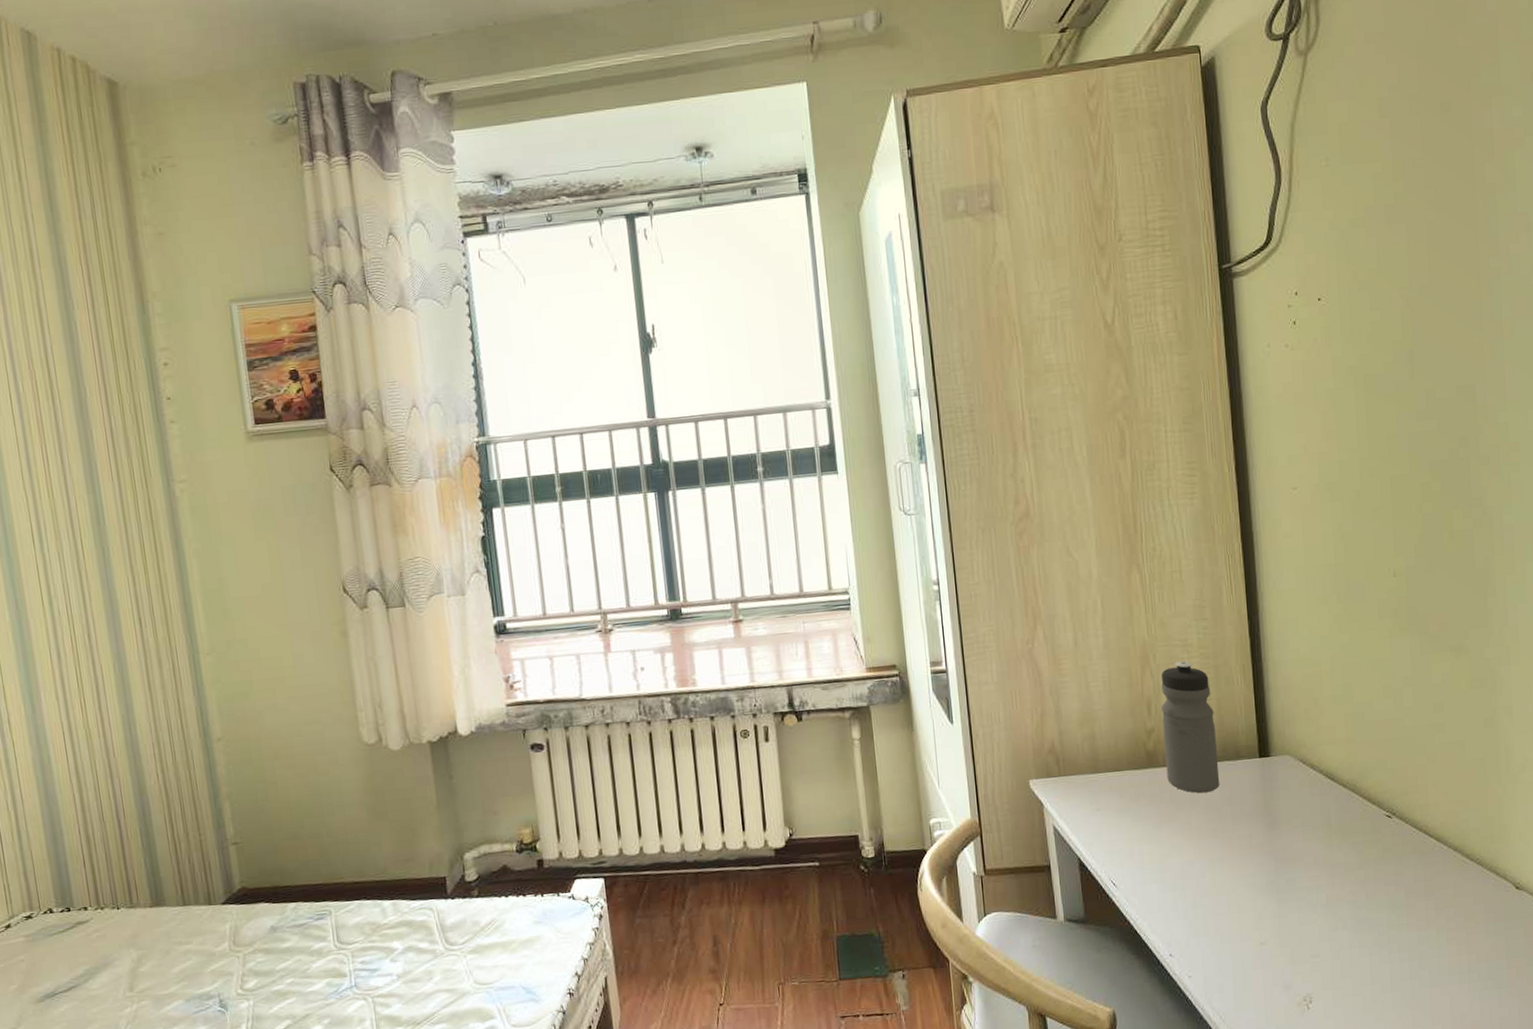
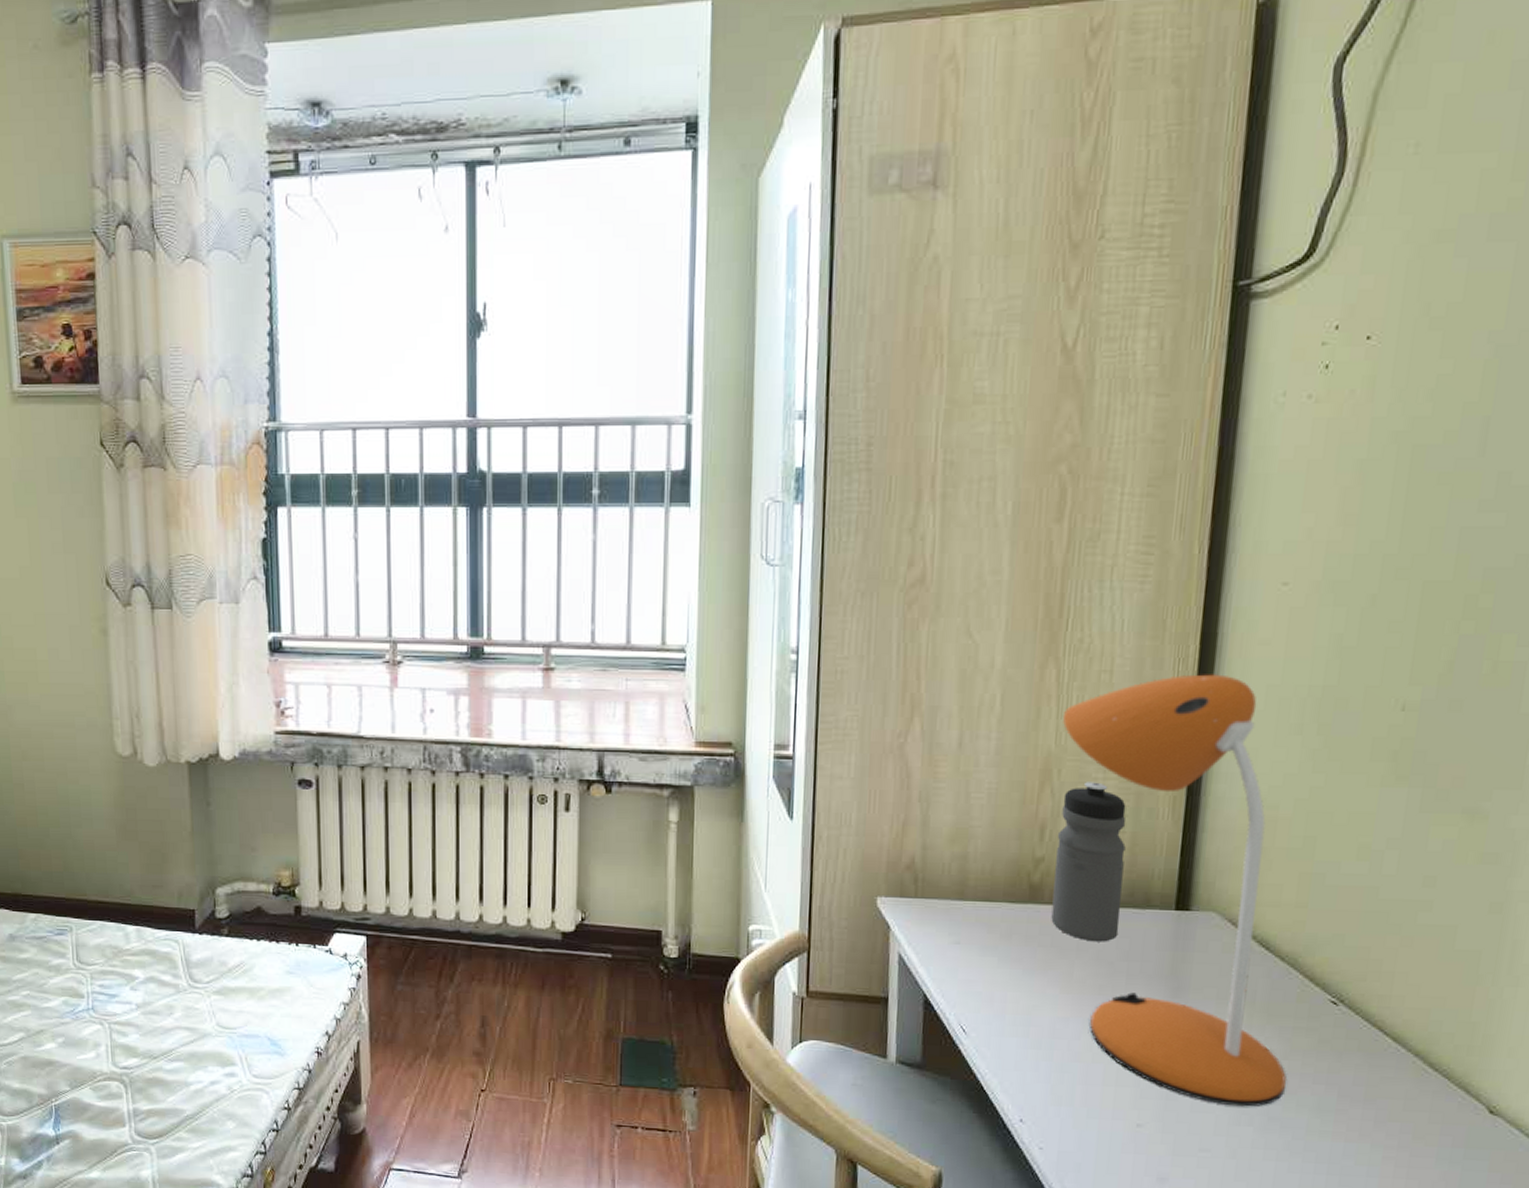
desk lamp: none [1150,564,1366,915] -> present [1063,674,1286,1107]

